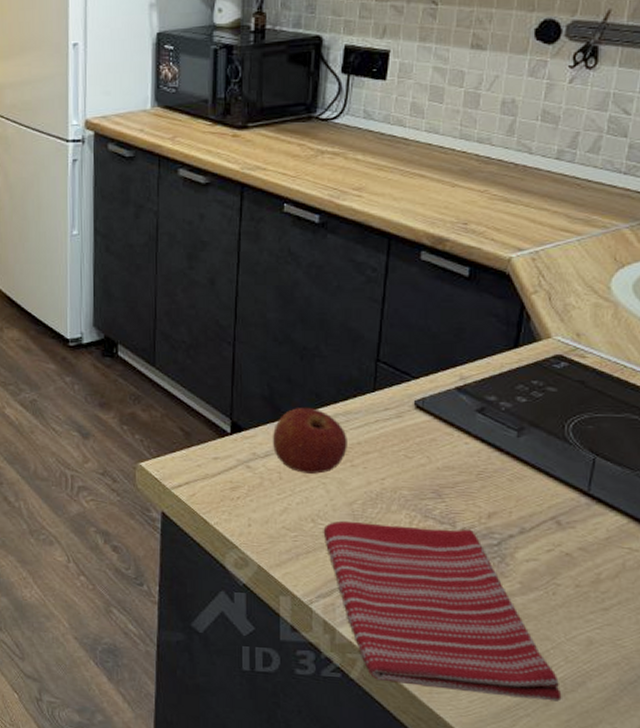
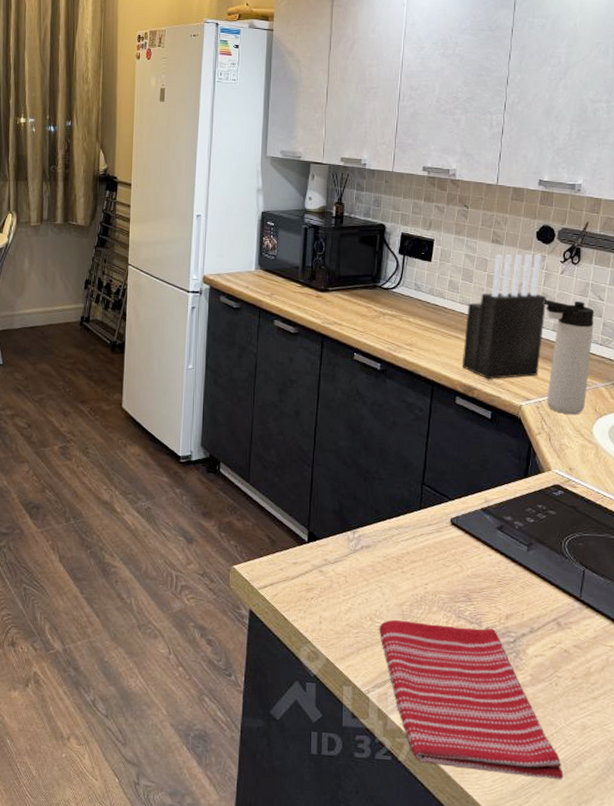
apple: present [273,408,347,474] -> none [341,521,399,579]
knife block: none [429,59,549,227] -> present [462,254,547,380]
thermos bottle: none [544,117,617,267] -> present [544,299,595,415]

